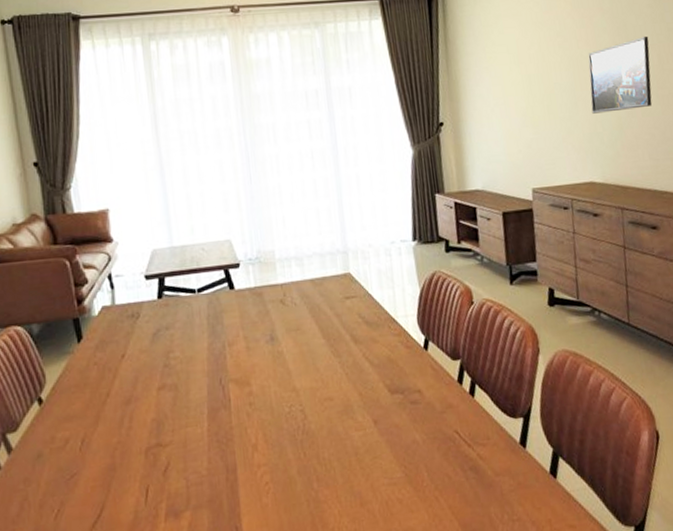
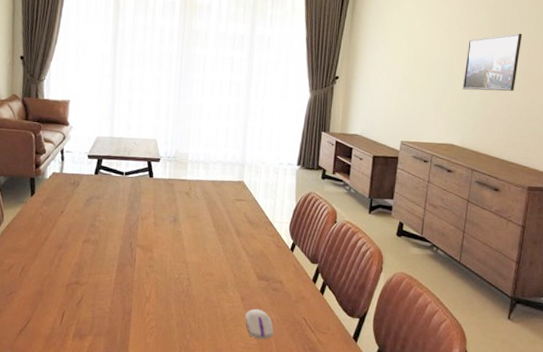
computer mouse: none [382,431,422,470] -> present [245,308,274,340]

